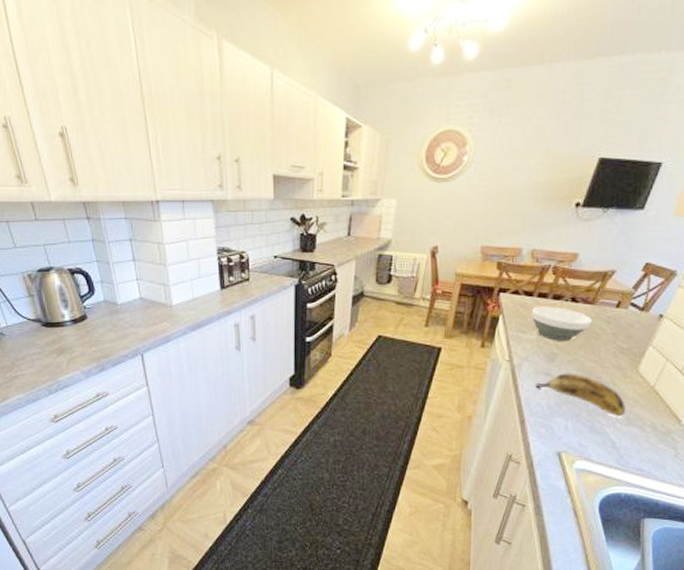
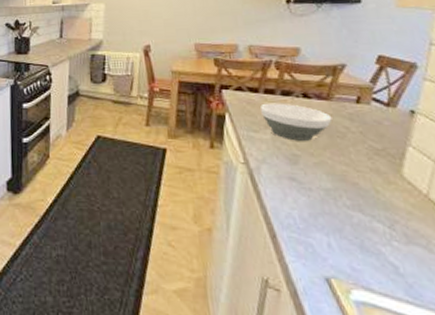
banana: present [534,373,625,417] -> none [280,178,400,233]

